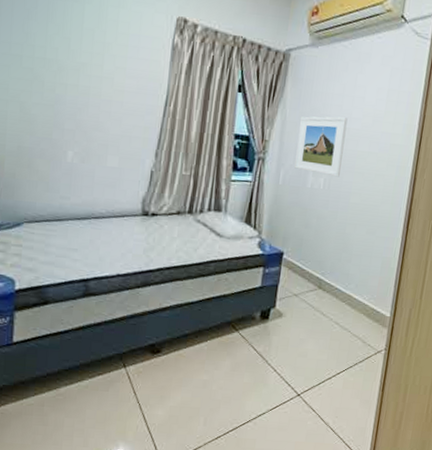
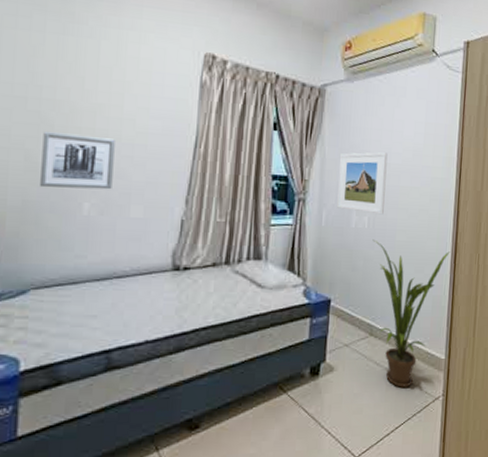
wall art: none [32,87,96,141] -> present [40,132,115,190]
house plant: none [327,200,404,339] -> present [372,239,450,387]

